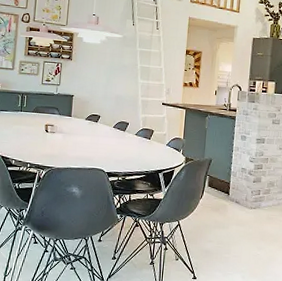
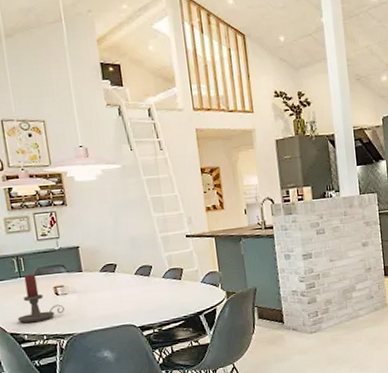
candle holder: none [10,110,50,151] -> present [17,274,65,323]

